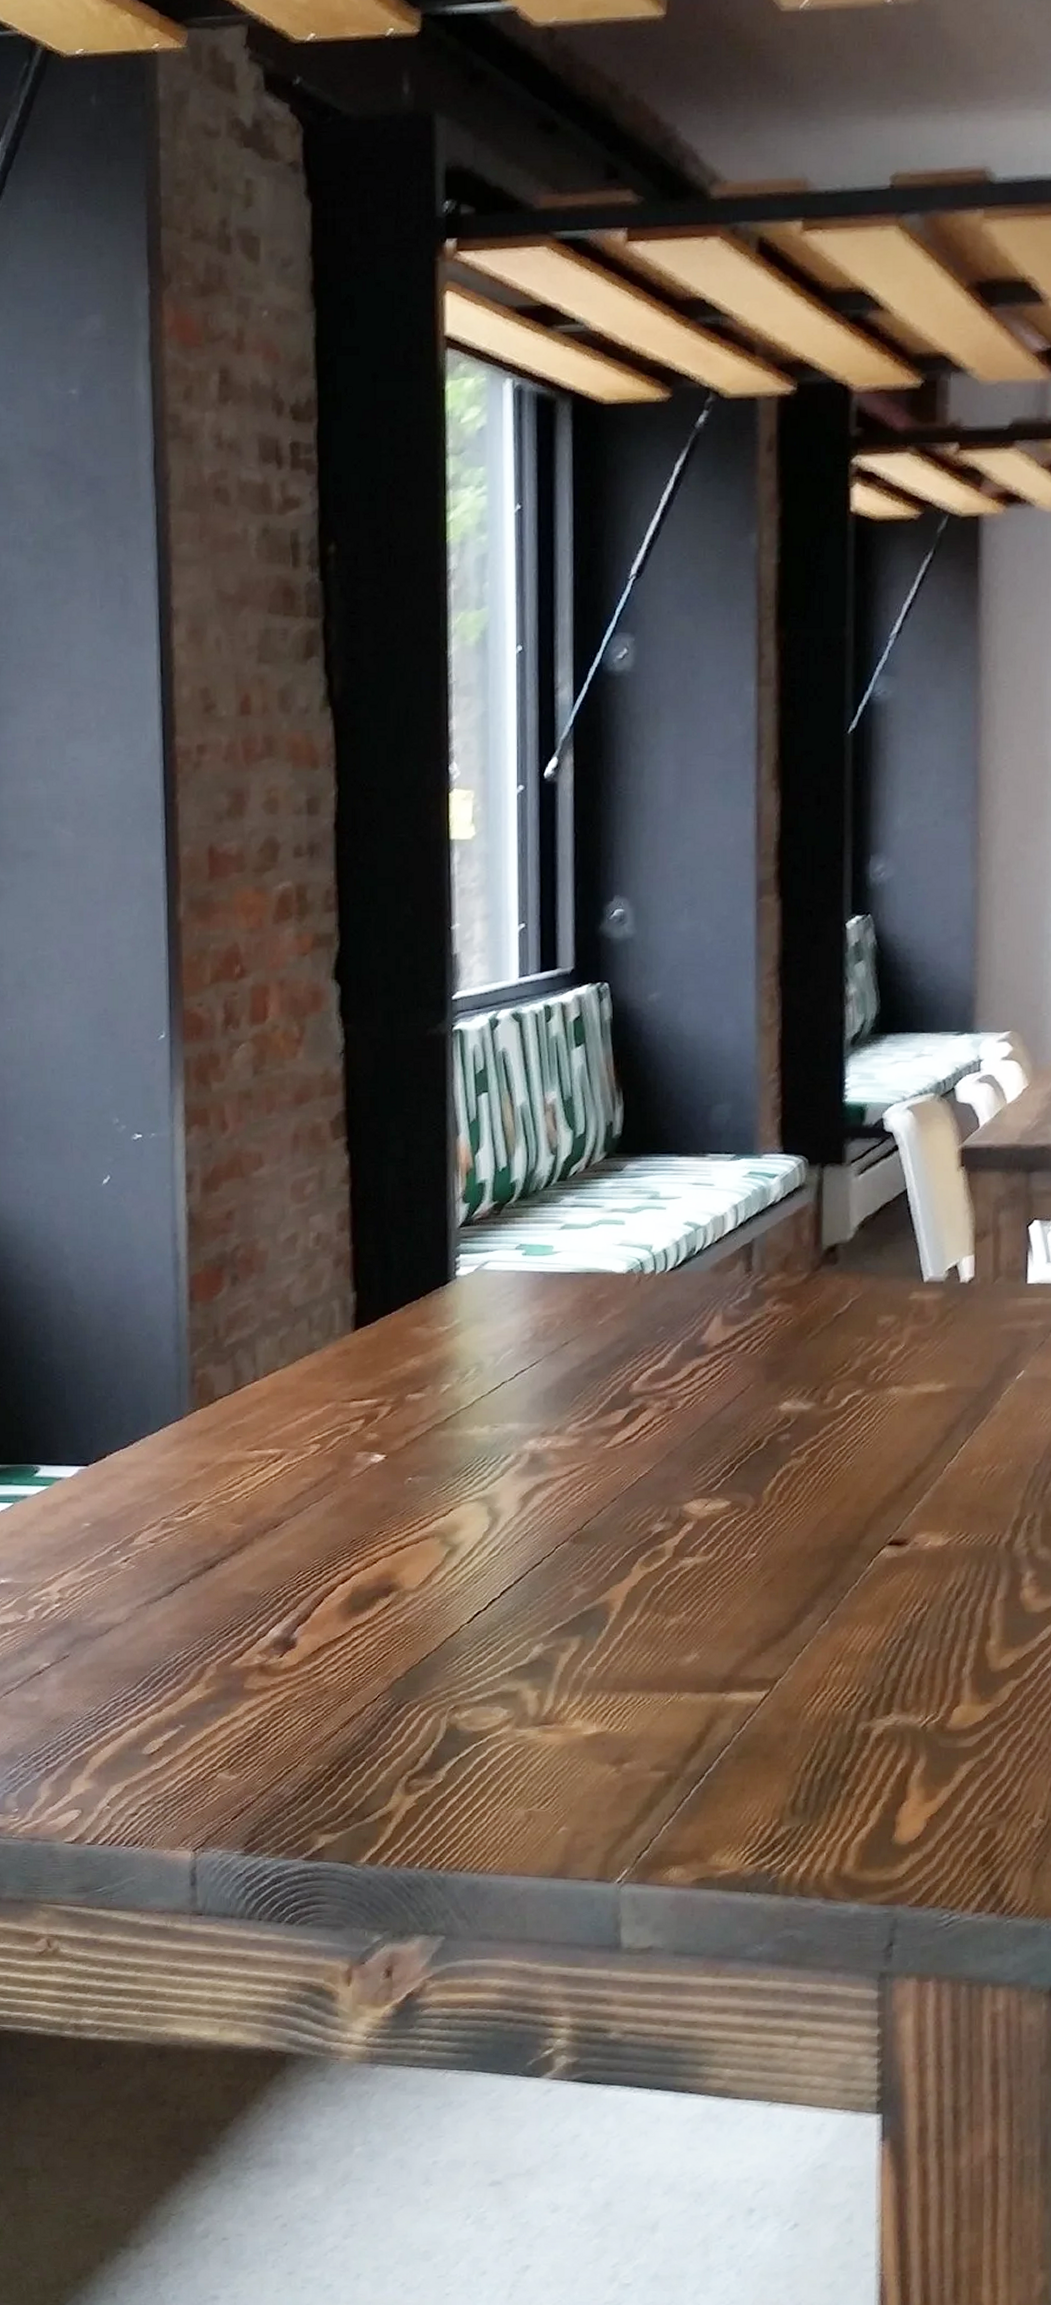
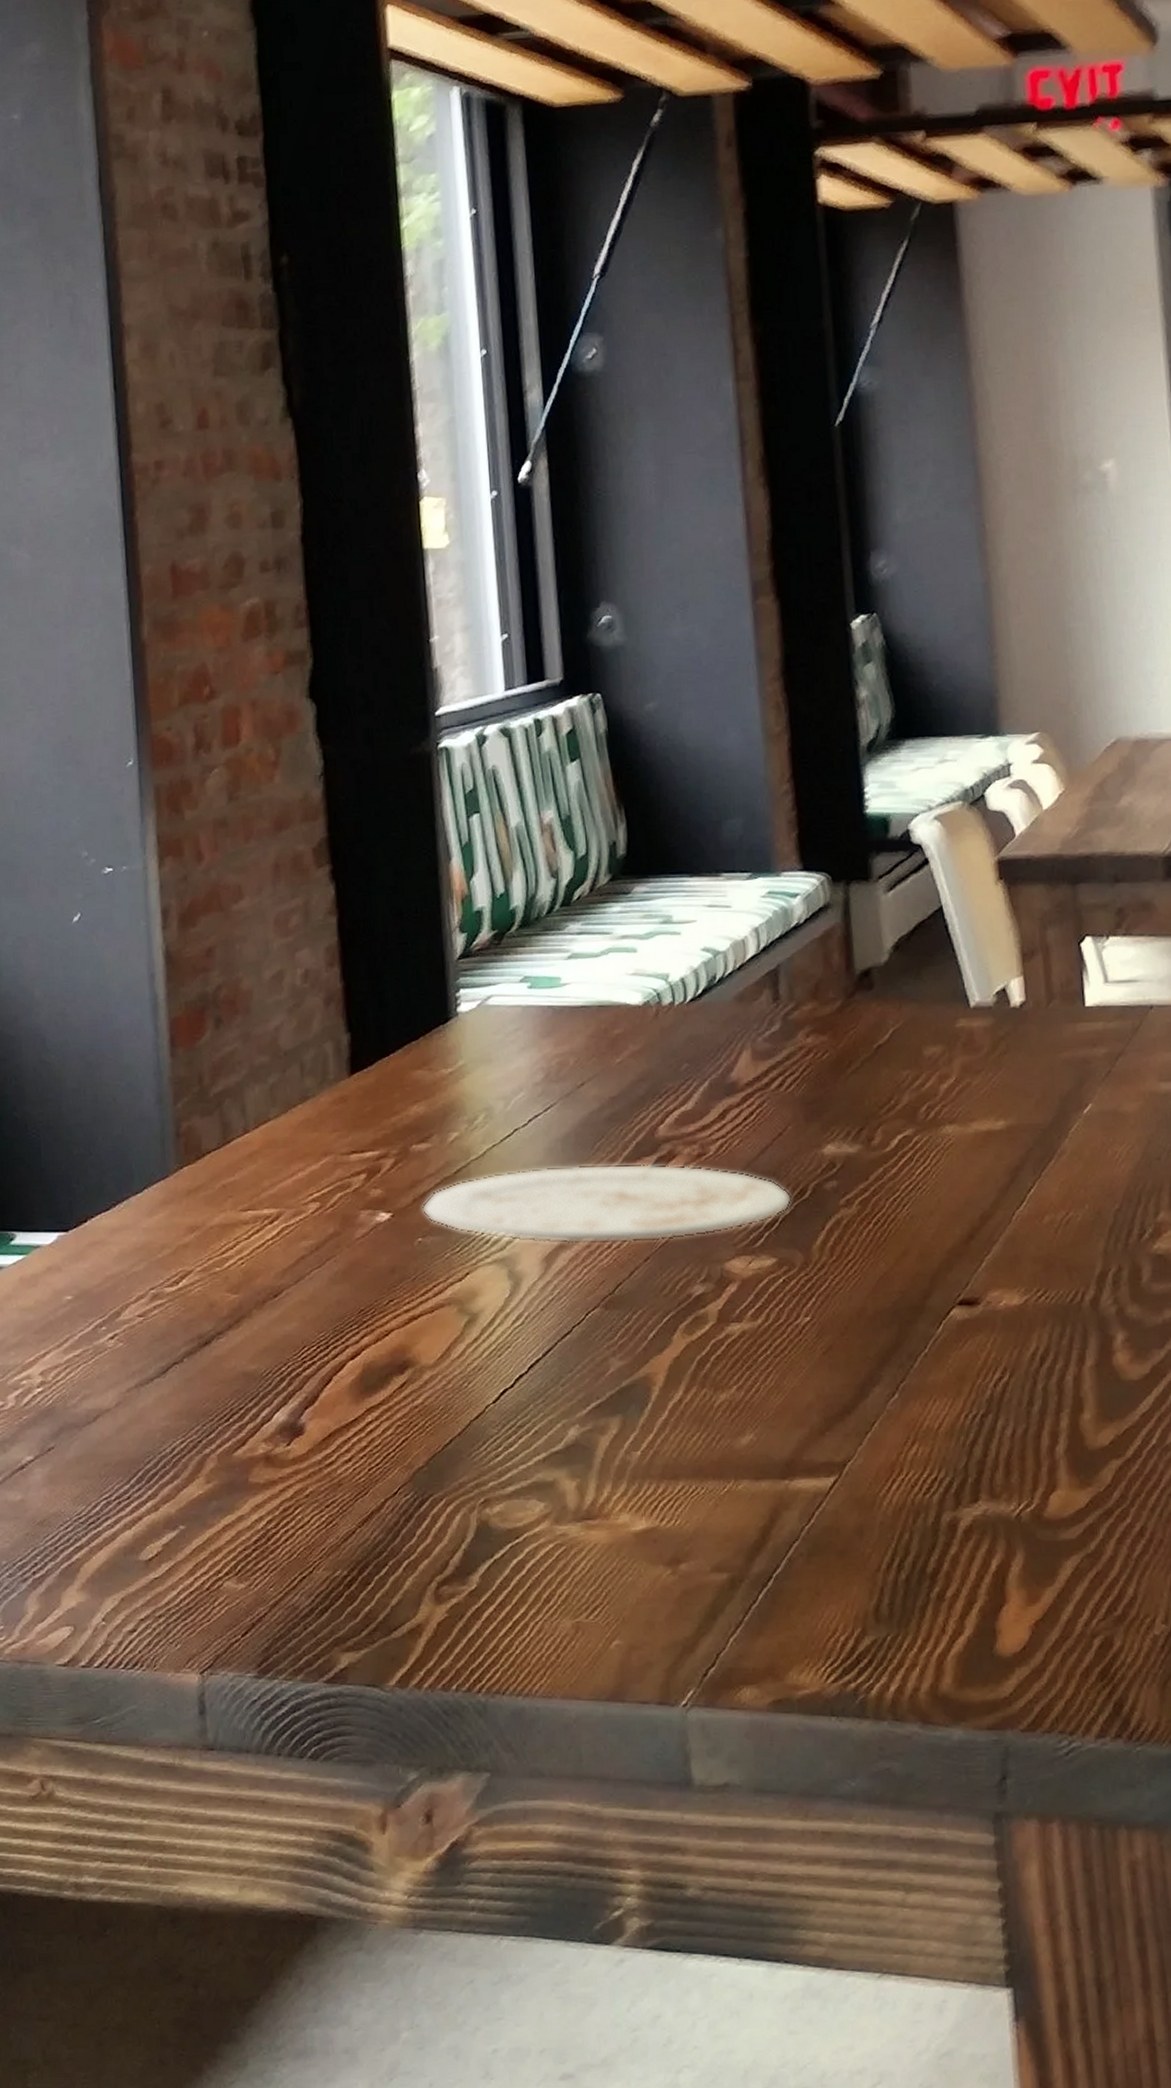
plate: none [413,1415,749,1486] -> present [421,1163,793,1244]

